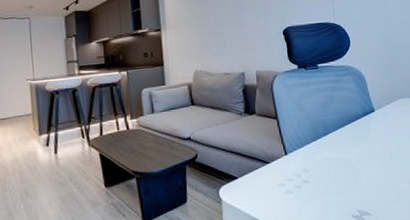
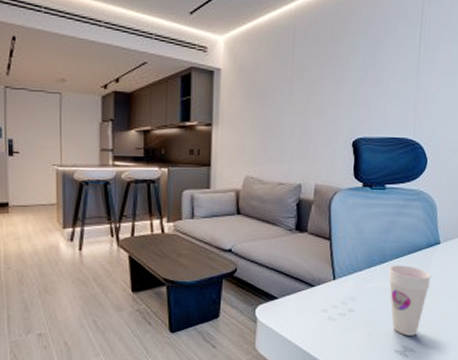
cup: none [334,134,373,201] -> present [388,265,432,336]

